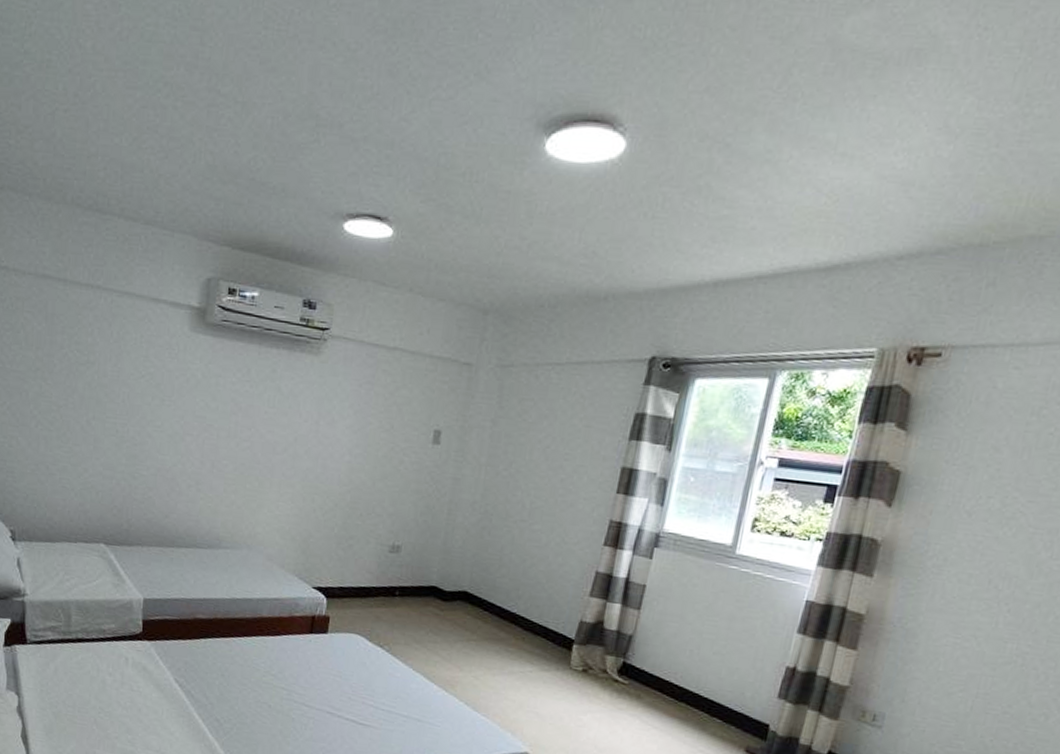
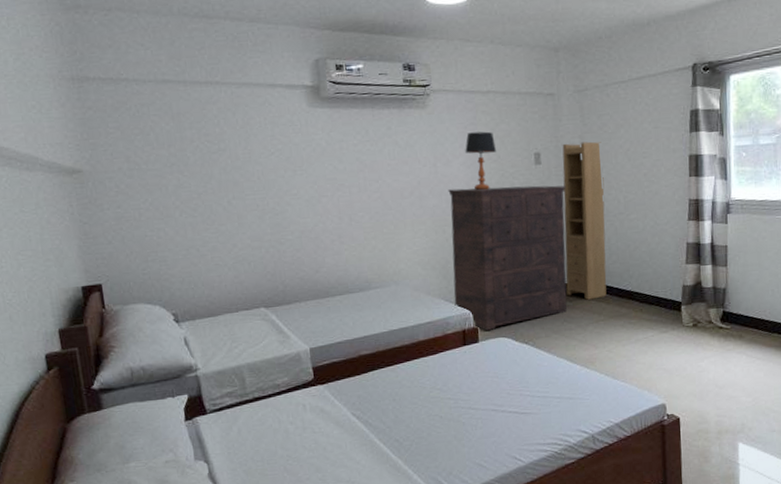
dresser: none [309,453,464,623] -> present [448,185,567,330]
table lamp: none [354,392,392,463] -> present [465,131,496,191]
shelving unit: none [439,425,517,614] -> present [562,141,607,300]

